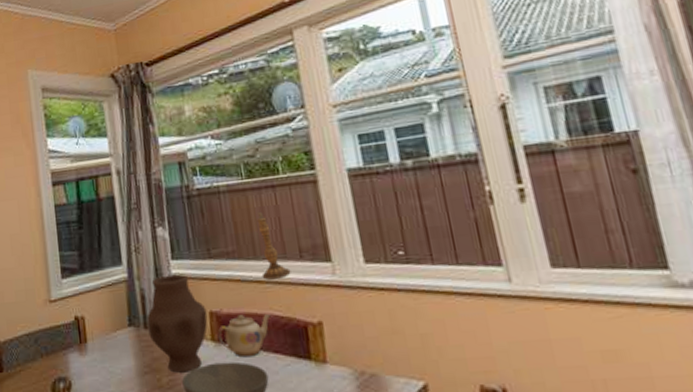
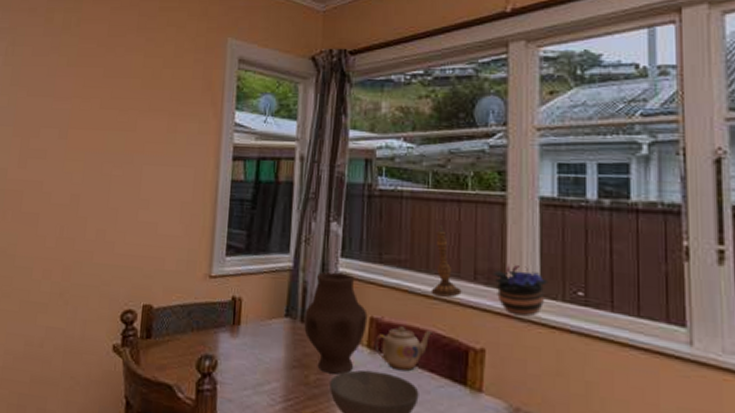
potted flower: none [316,236,370,285] -> present [492,265,549,317]

